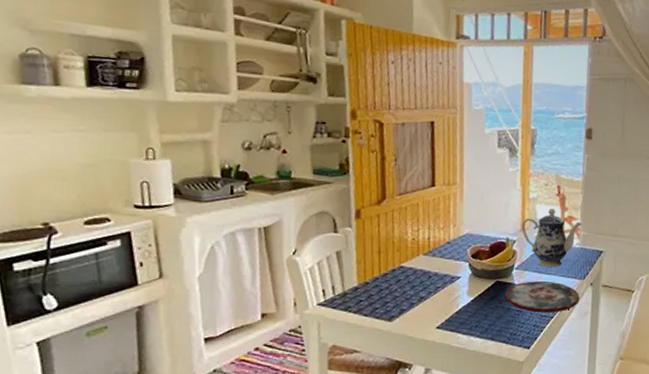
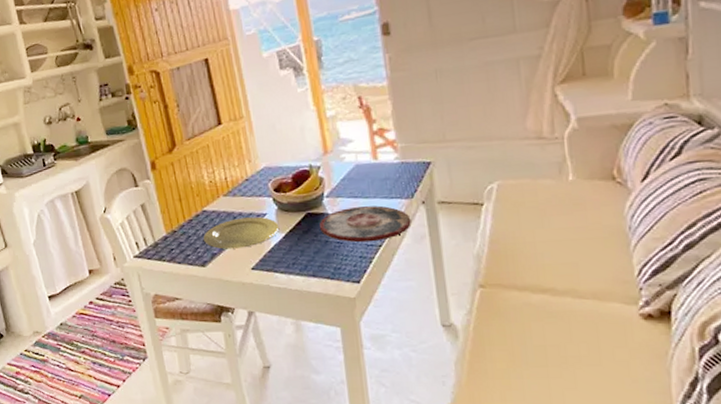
plate: none [395,278,470,307] -> present [203,216,280,249]
teapot: present [522,208,582,268] -> none [324,122,397,191]

